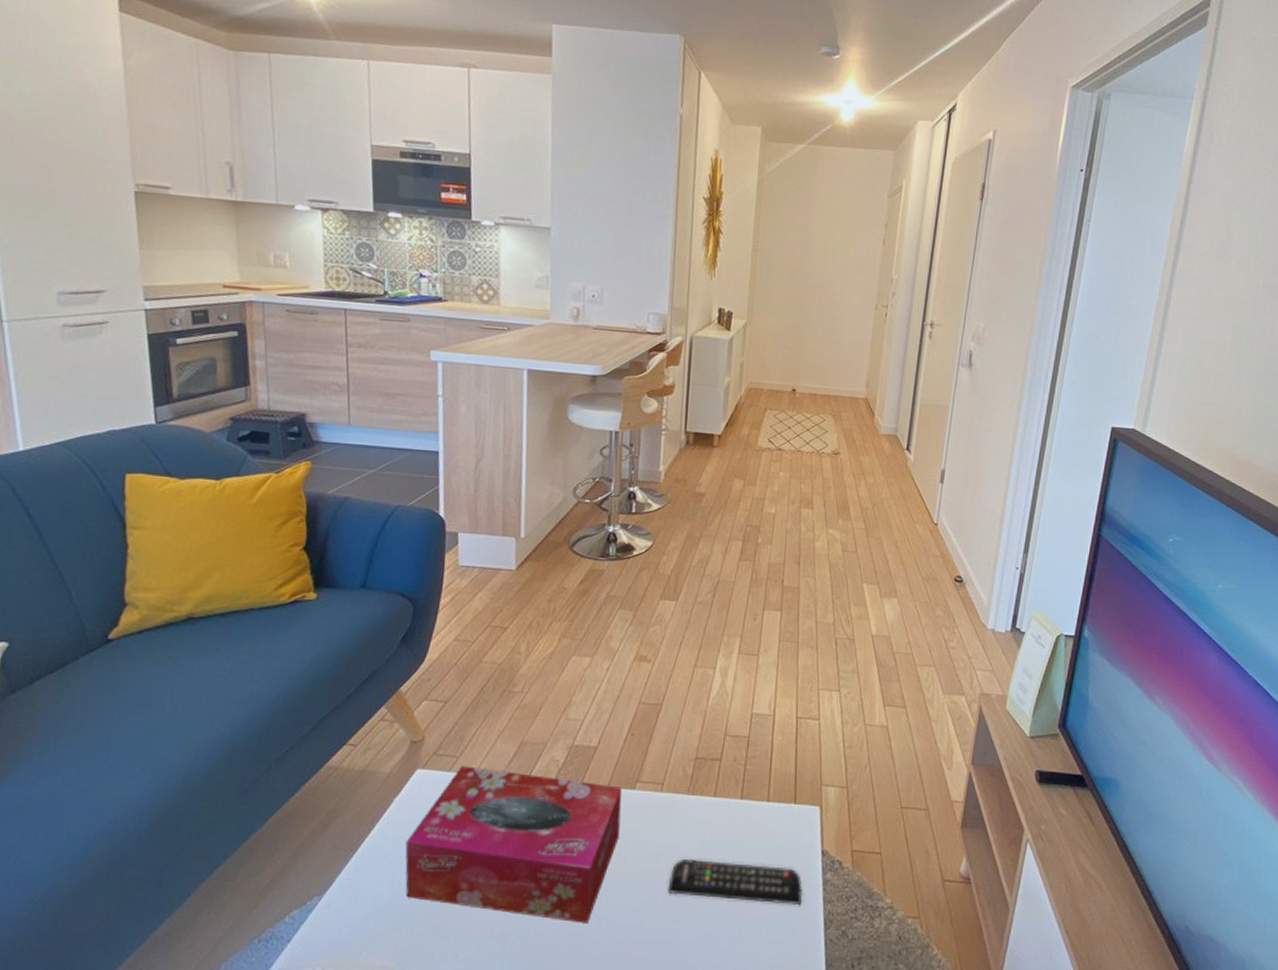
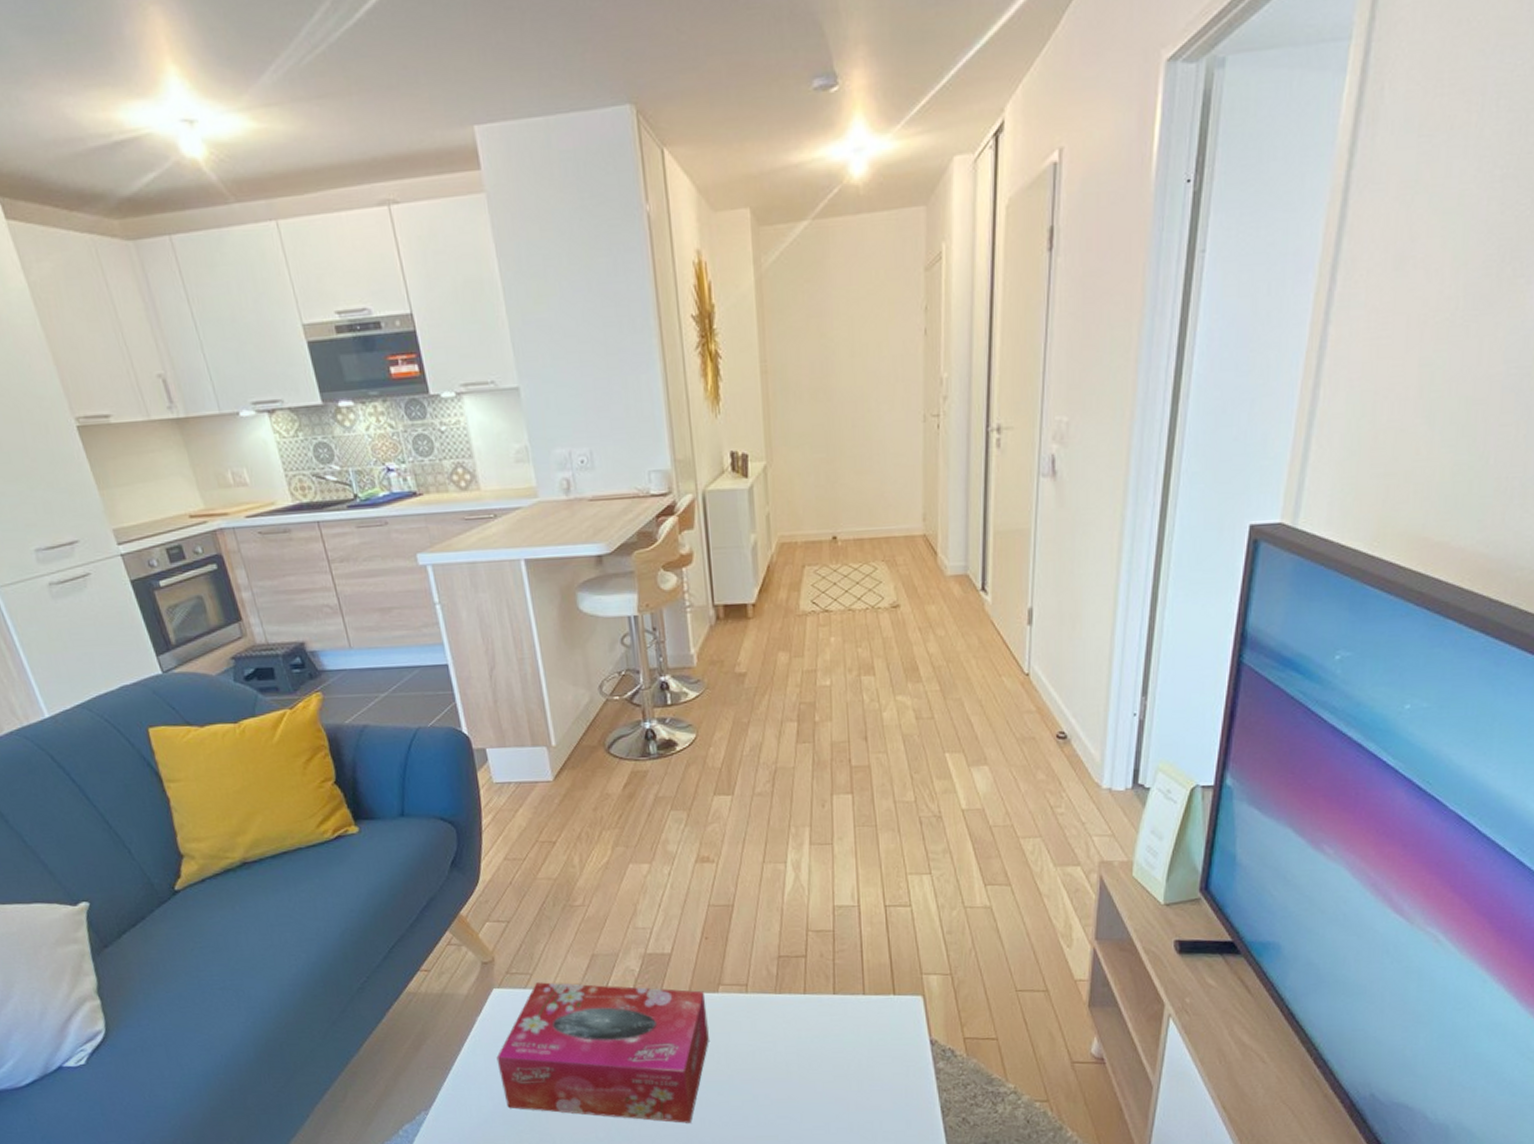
remote control: present [667,858,803,906] -> none [767,1056,915,1096]

